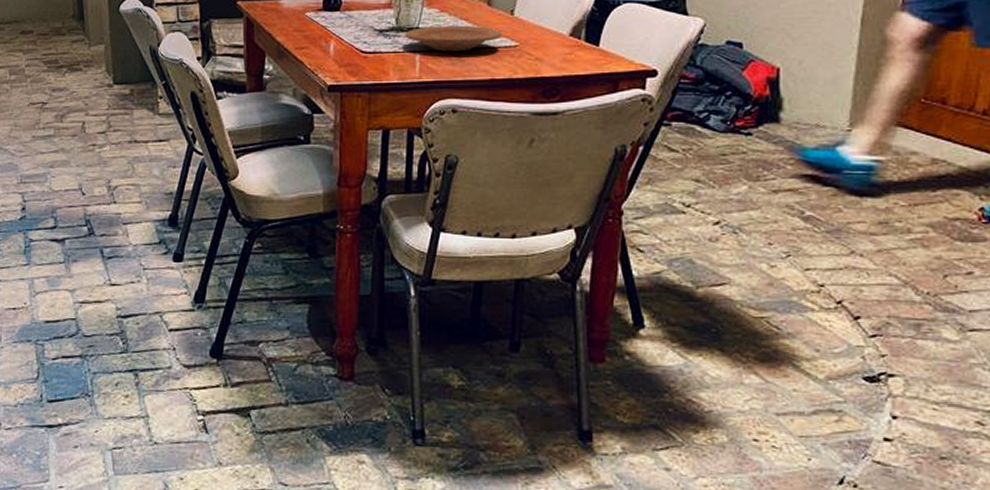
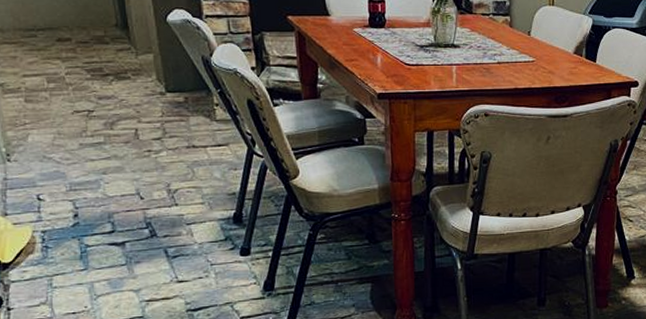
plate: present [405,25,502,52] -> none [442,43,522,65]

